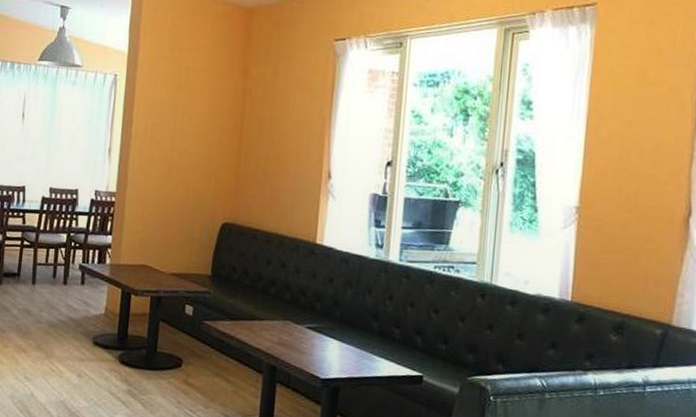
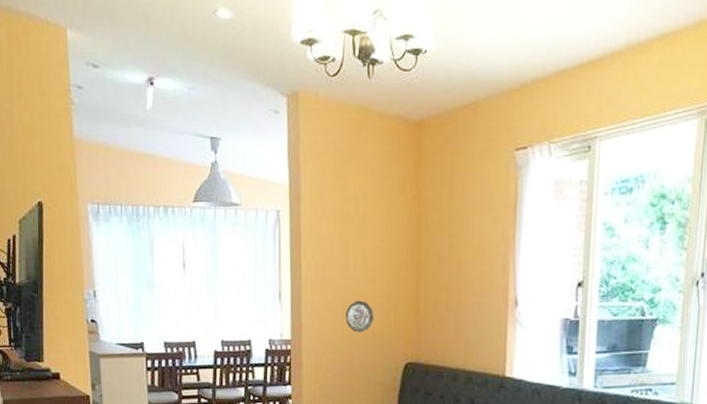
decorative plate: none [169,161,196,192] -> present [345,300,373,333]

